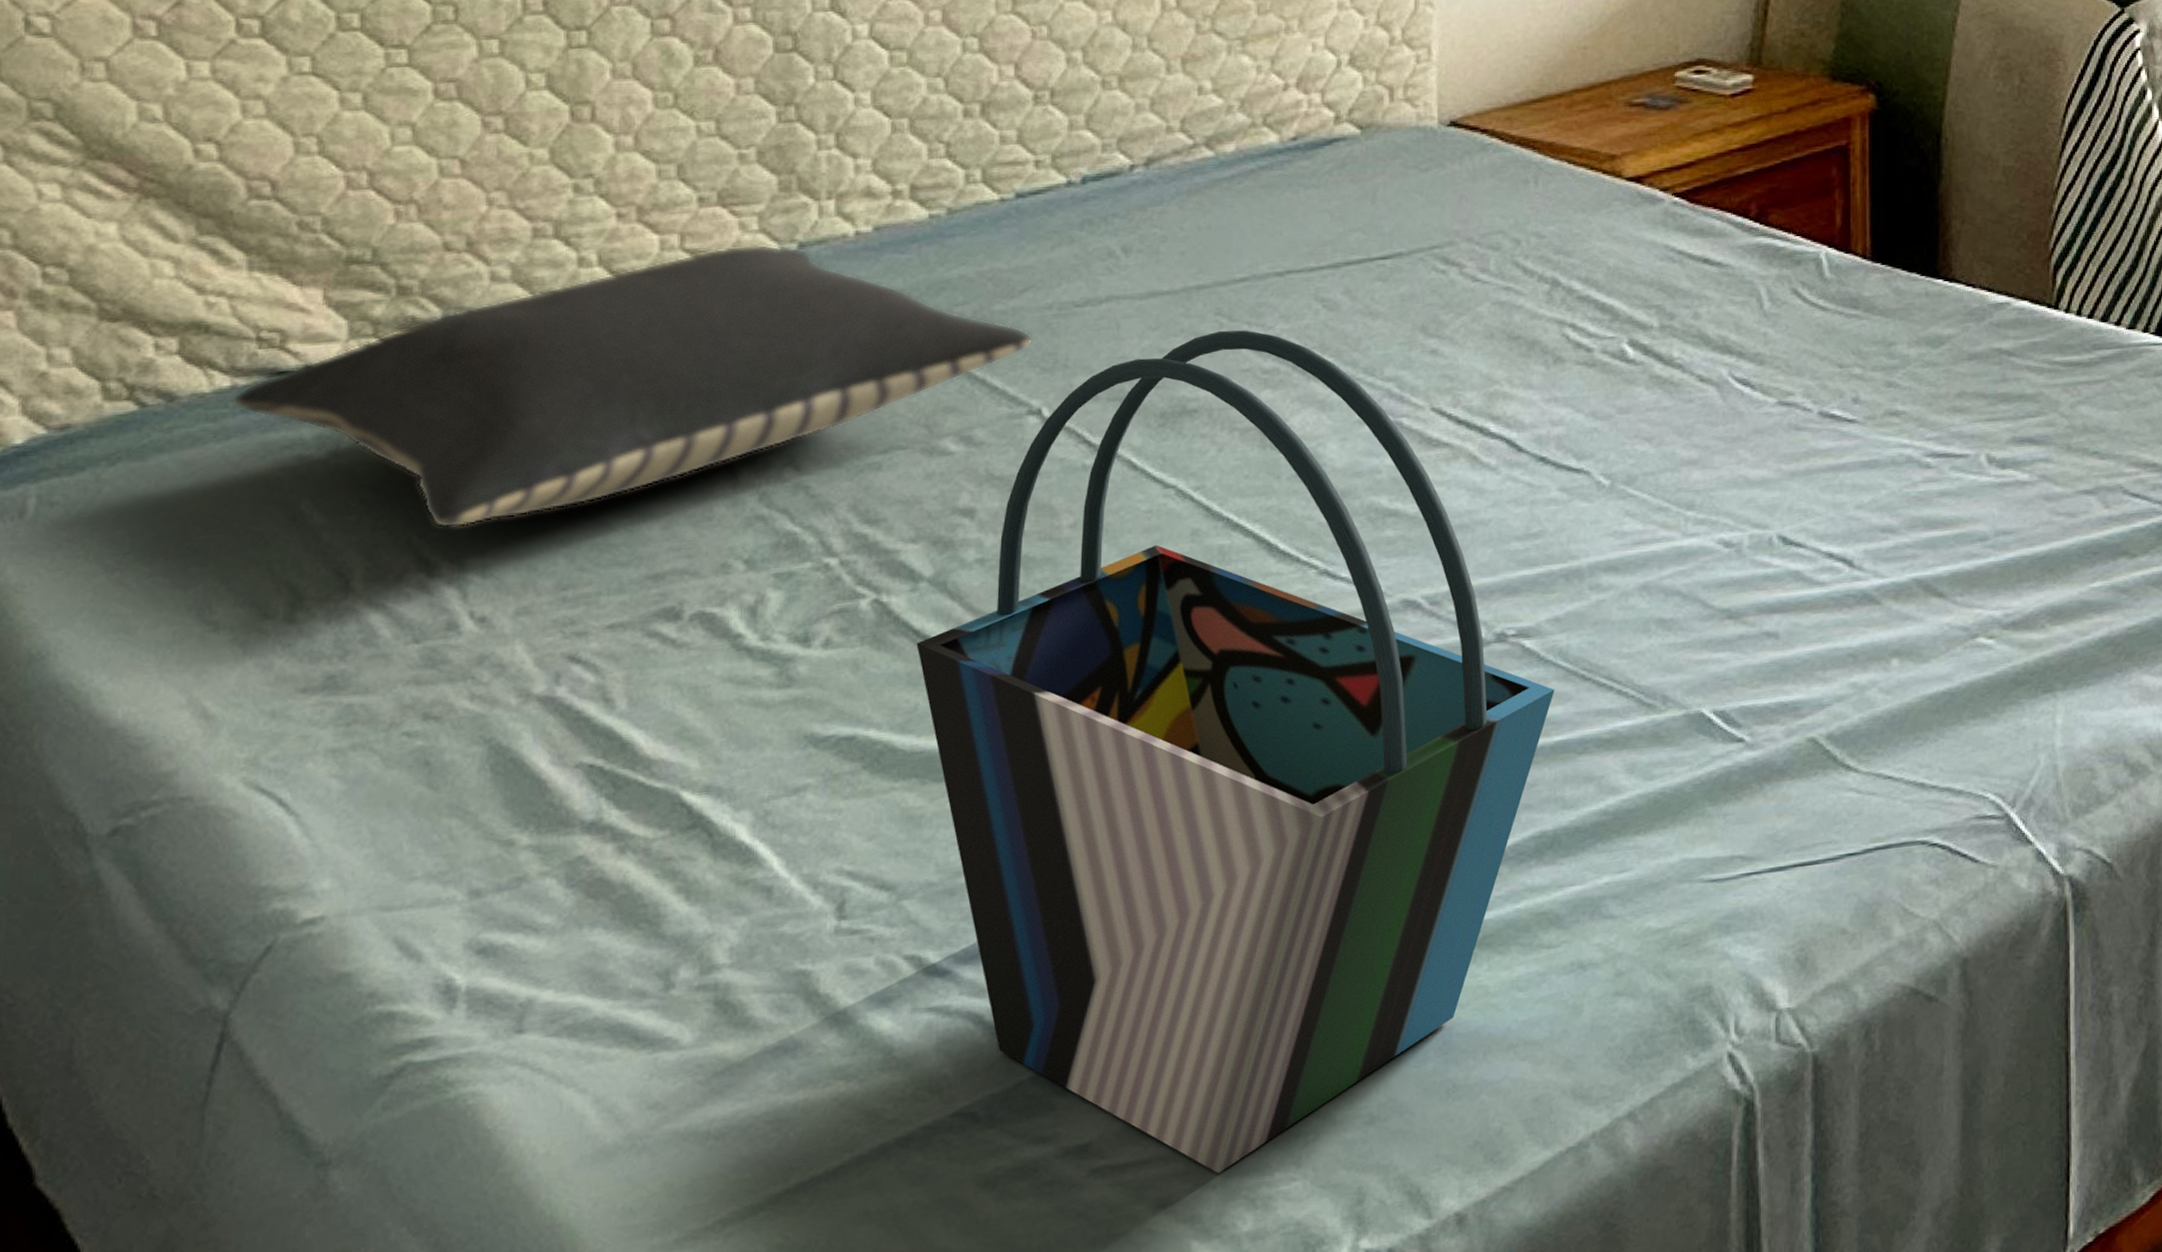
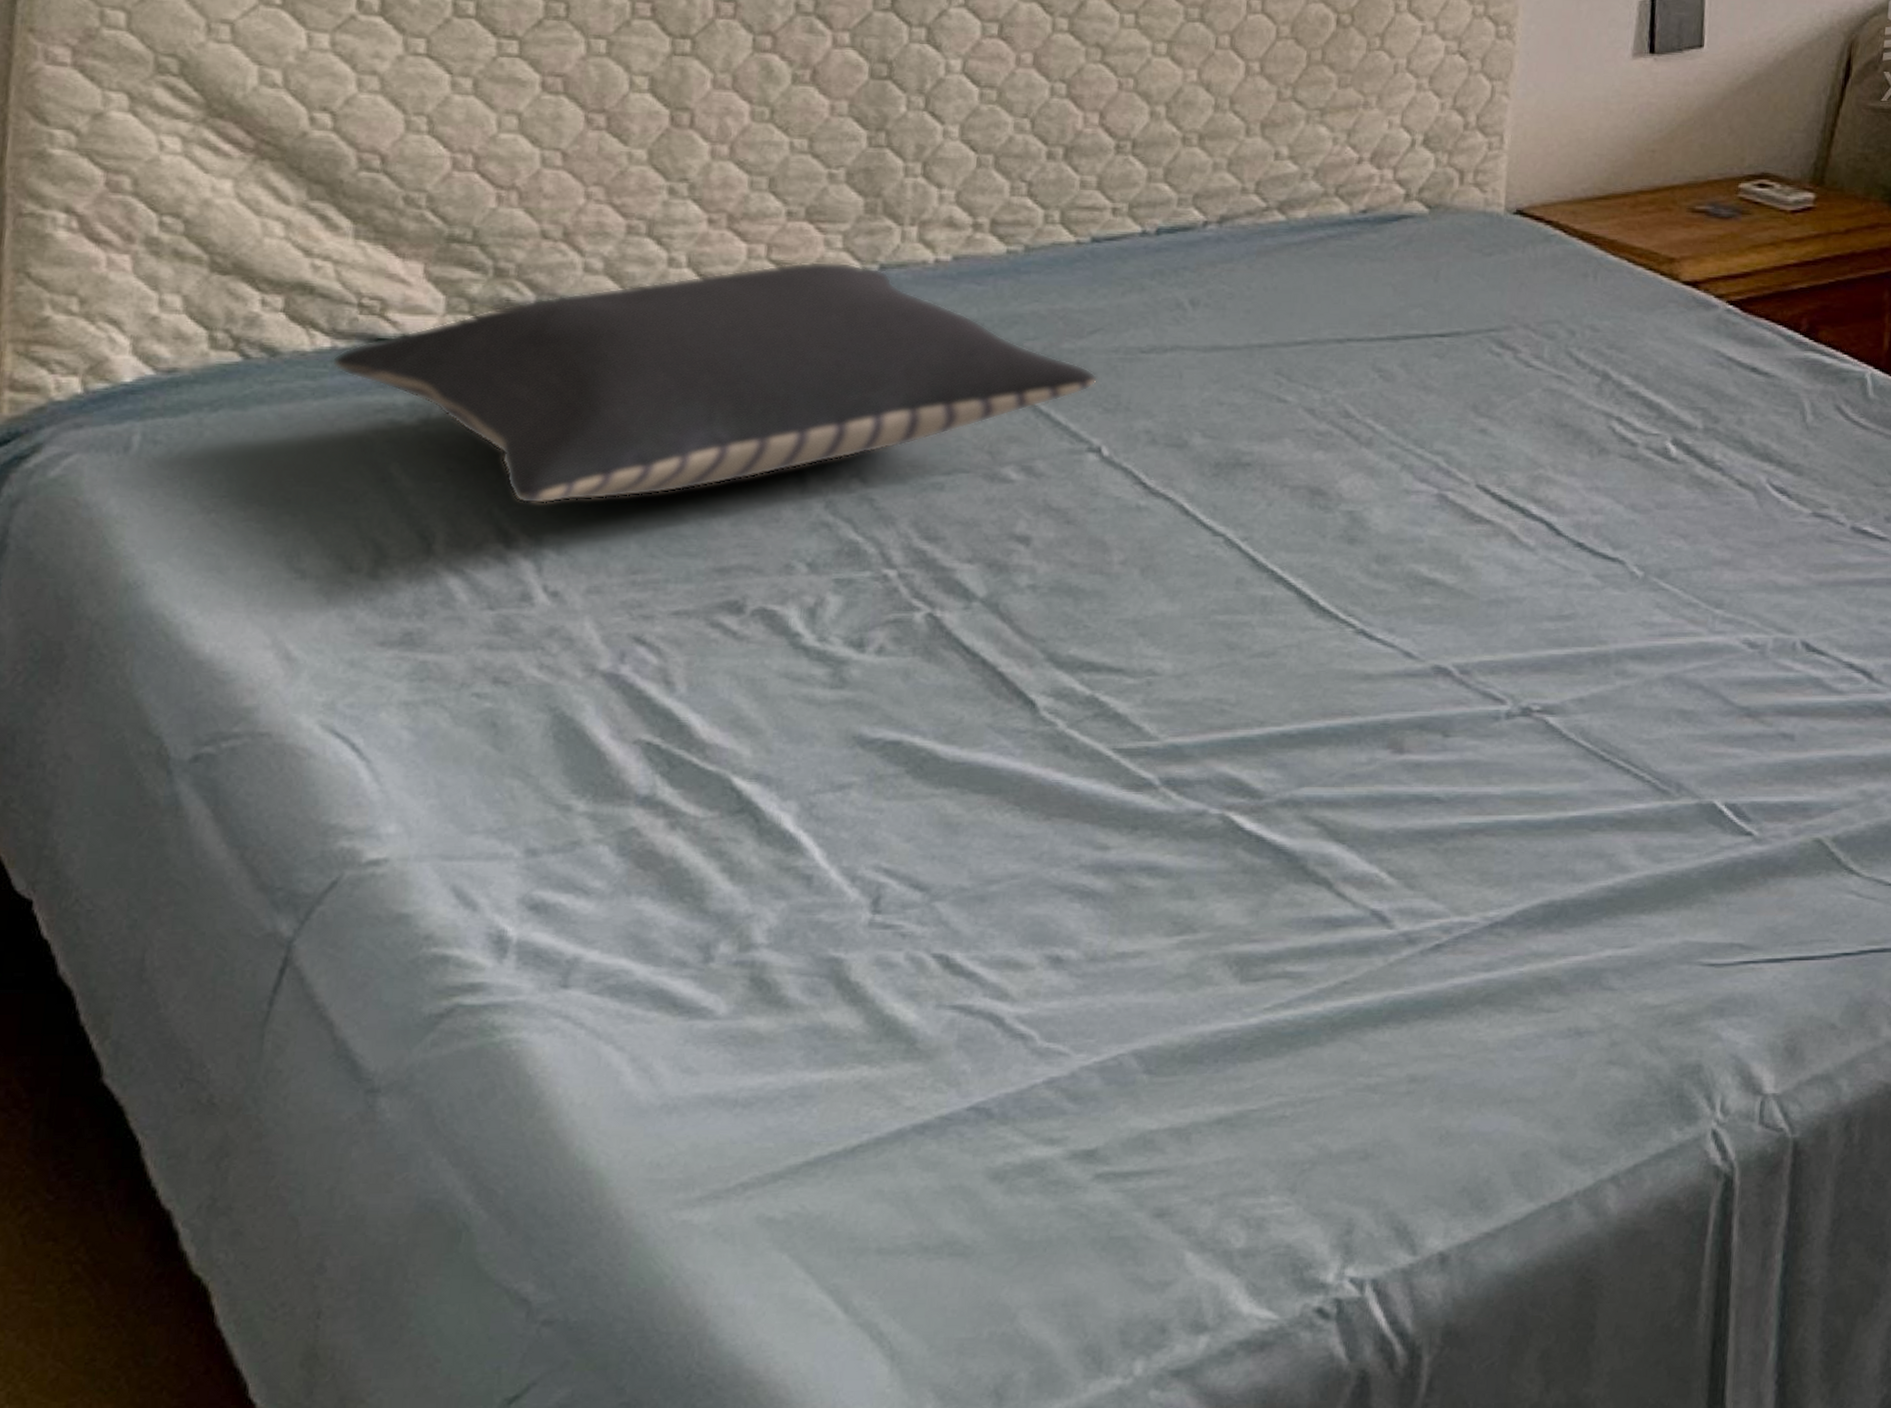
tote bag: present [916,330,1555,1174] -> none [965,390,1574,1191]

